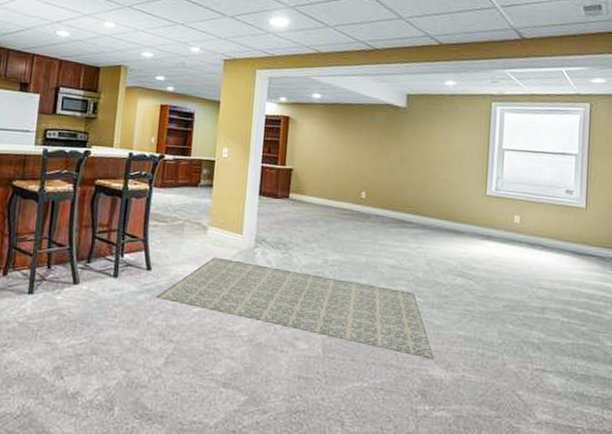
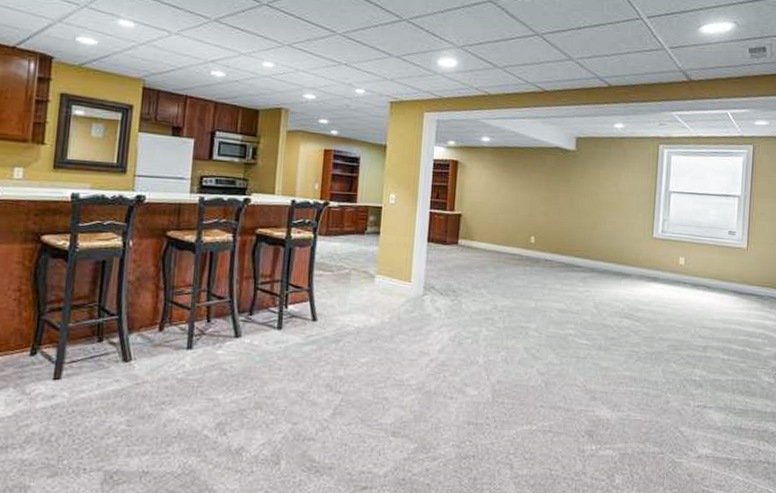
area rug: present [156,257,434,360] -> none [323,306,601,400]

